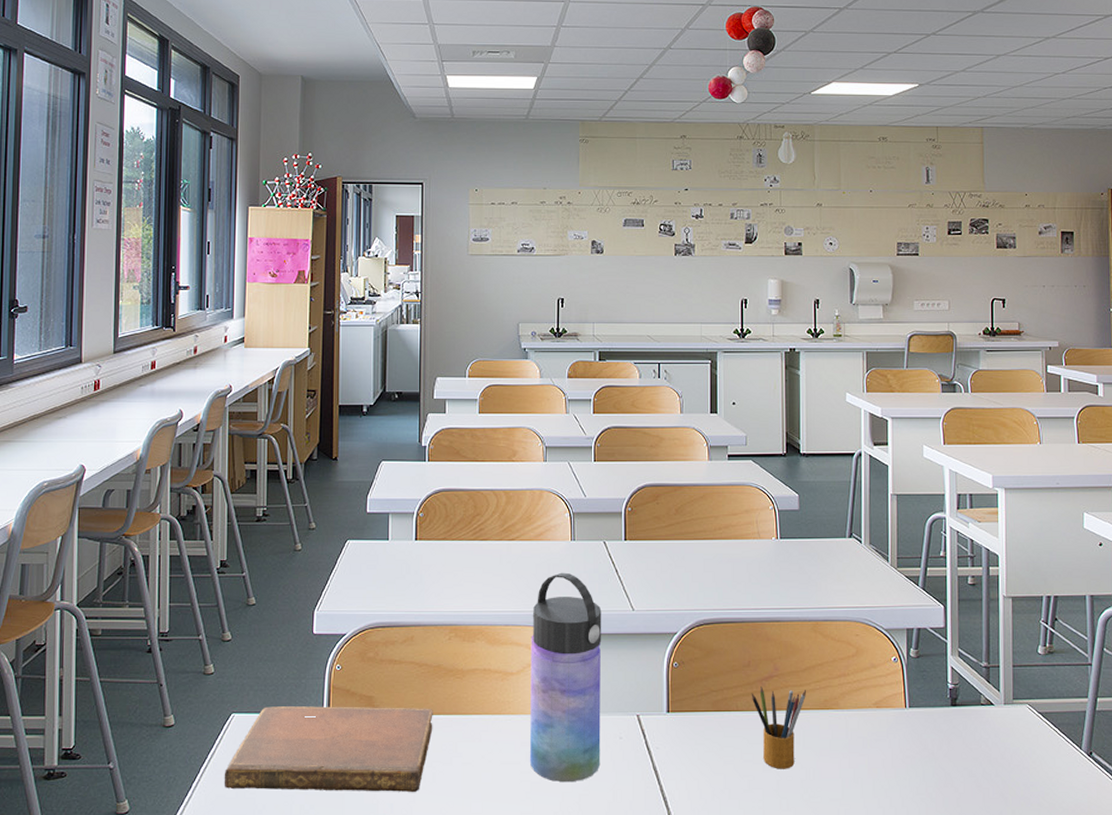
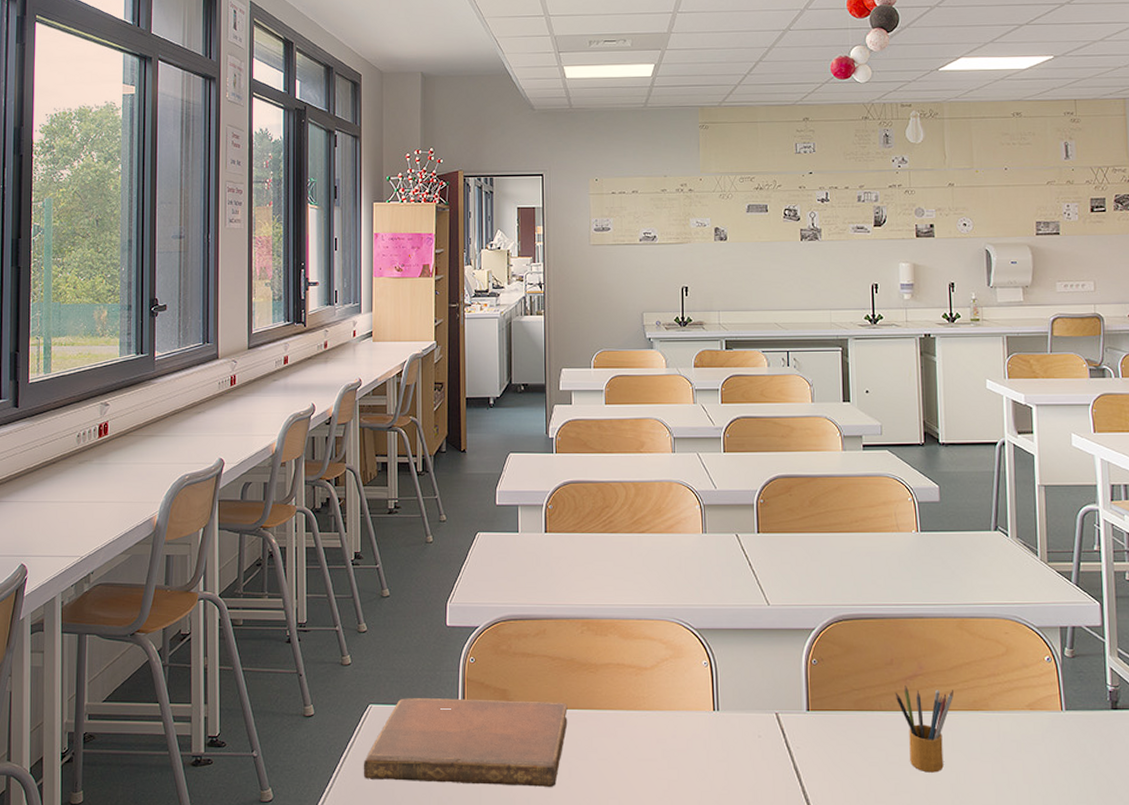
water bottle: present [530,572,602,783] -> none [664,565,739,781]

